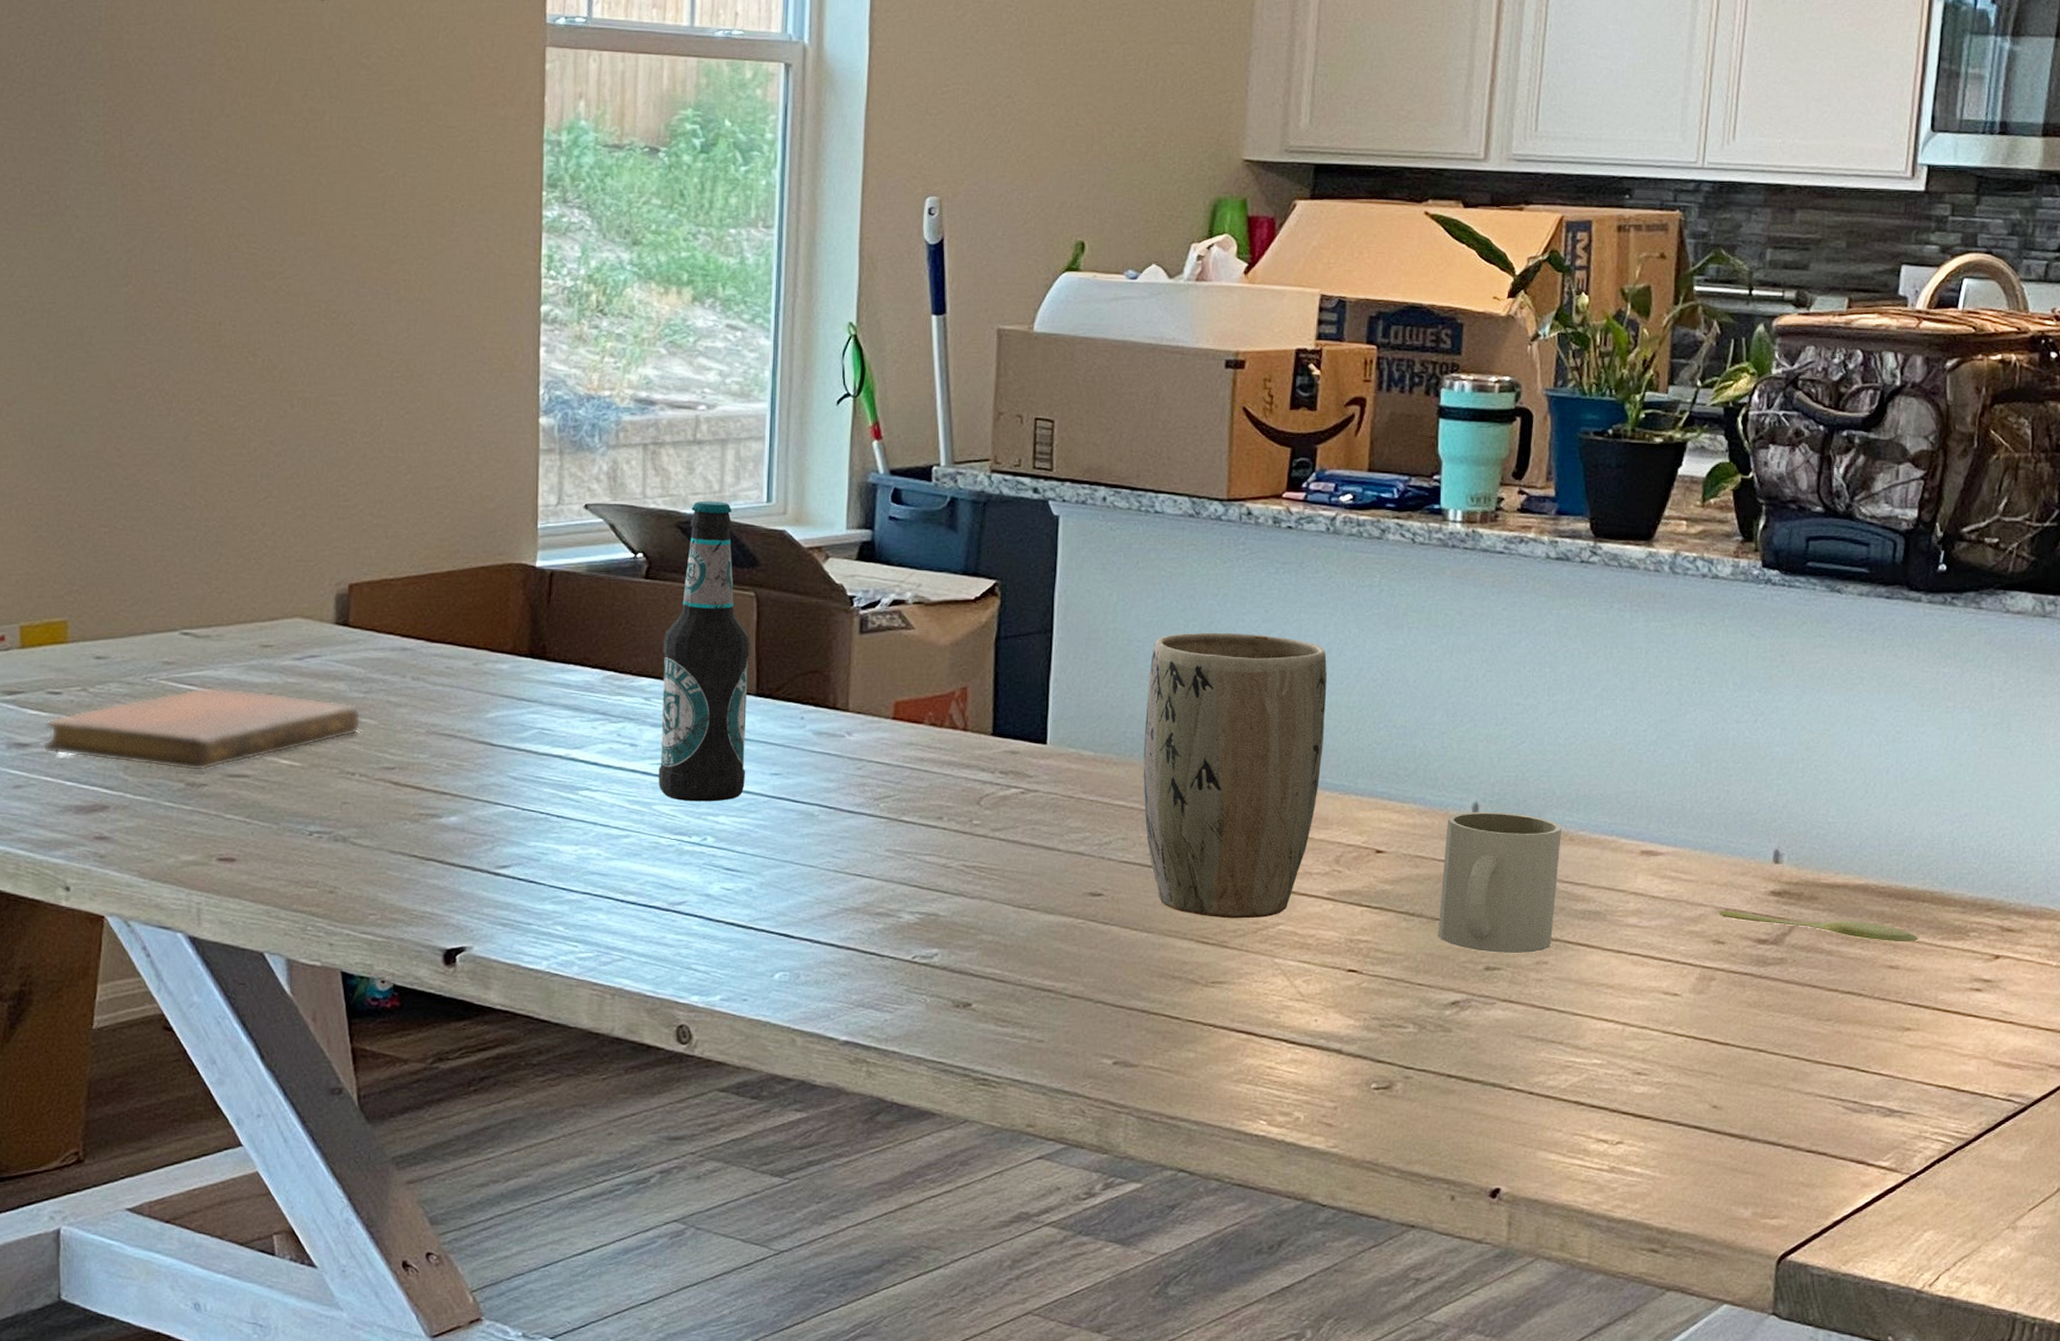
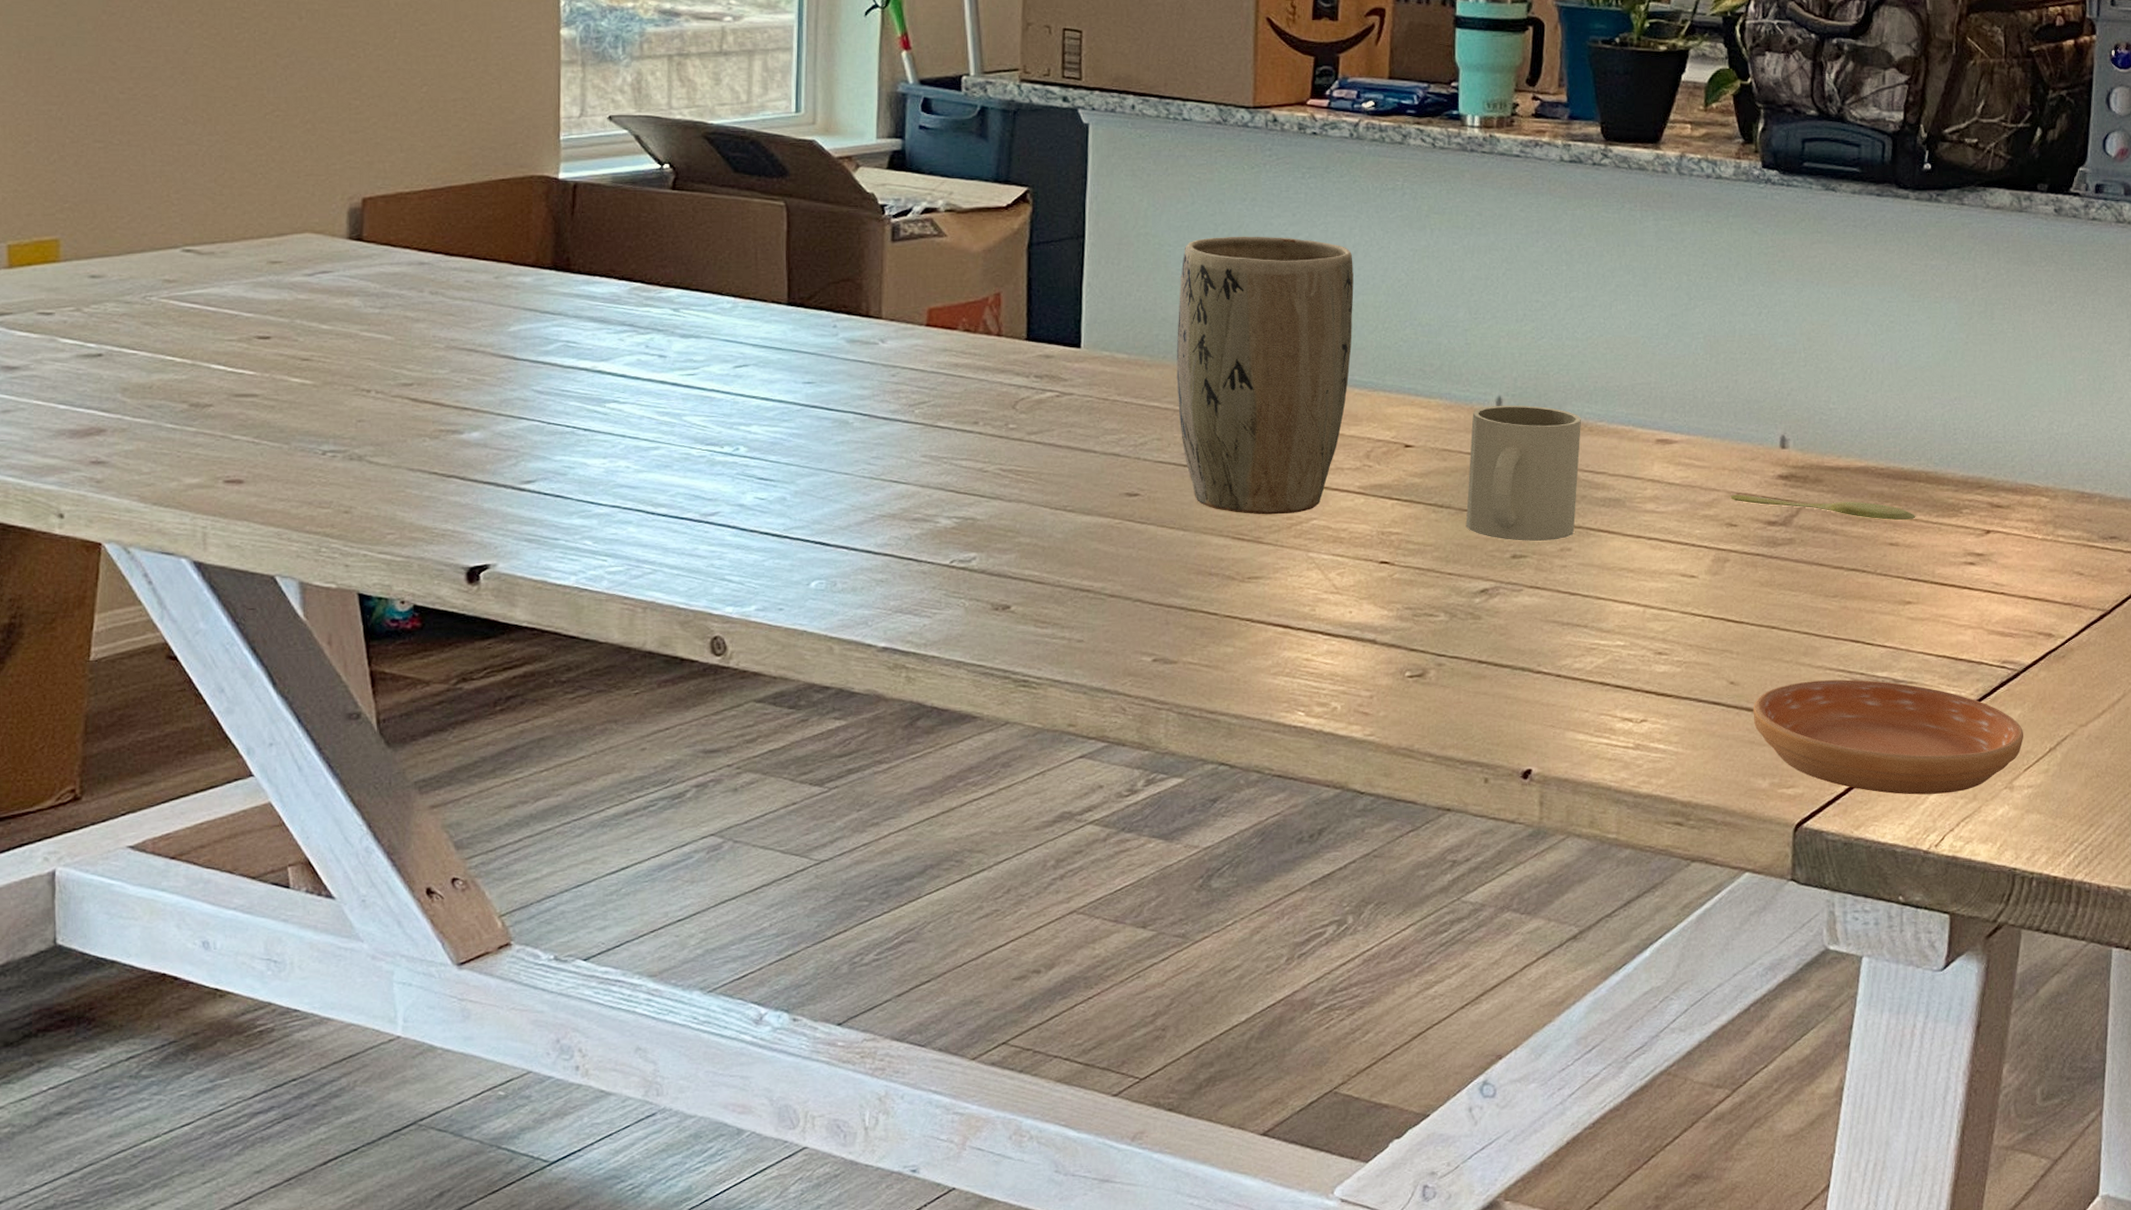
notebook: present [42,686,361,771] -> none [32,304,377,392]
bottle: present [659,500,750,802] -> none [689,111,781,412]
saucer: none [1736,1107,2030,1231] -> present [1753,679,2024,795]

